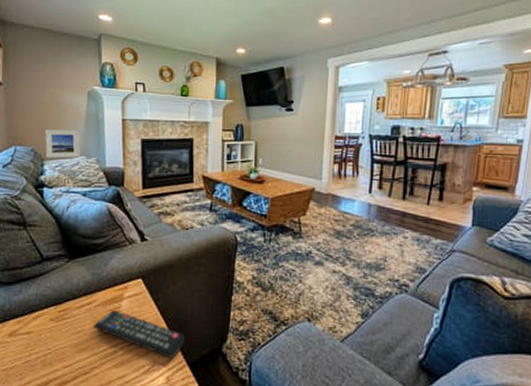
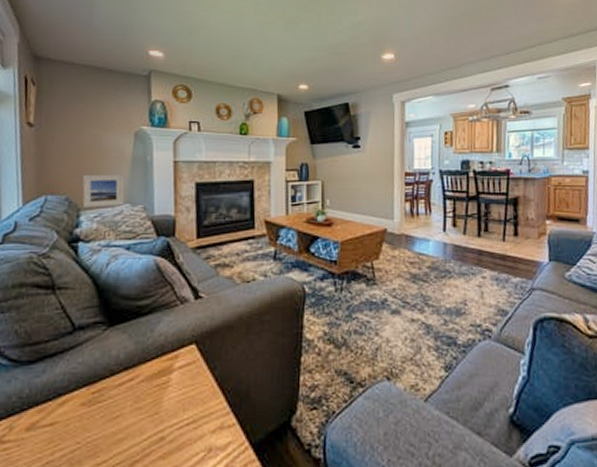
remote control: present [92,309,186,359] -> none [134,384,248,441]

